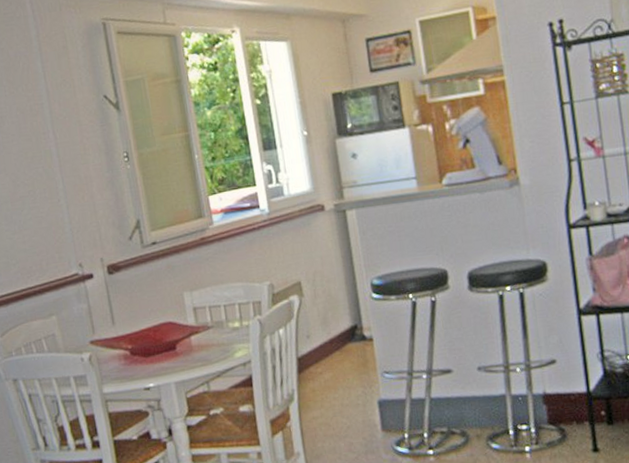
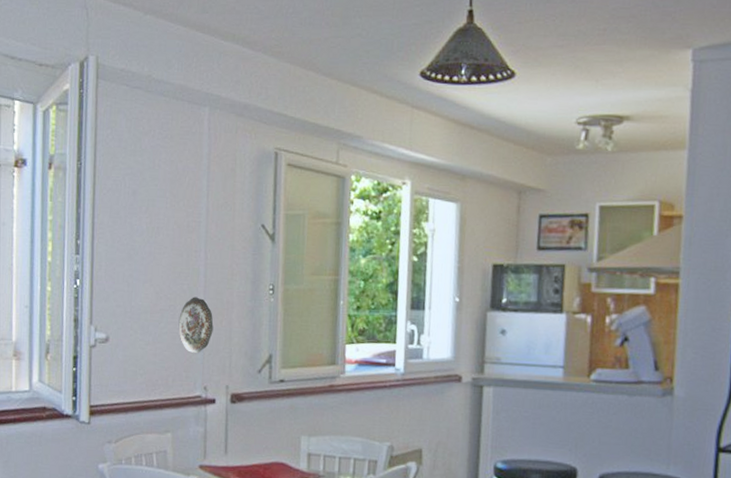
decorative plate: none [40,177,77,234] -> present [178,297,214,354]

